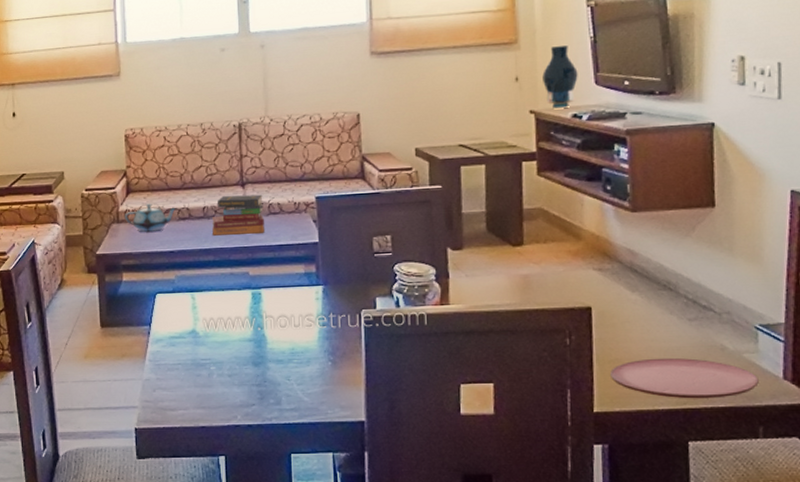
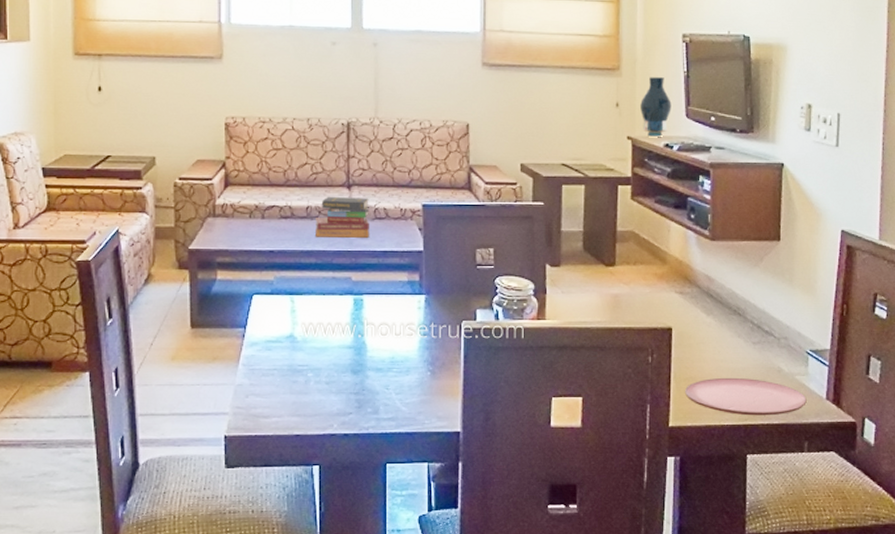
teapot: present [124,203,177,232] -> none [221,198,279,229]

